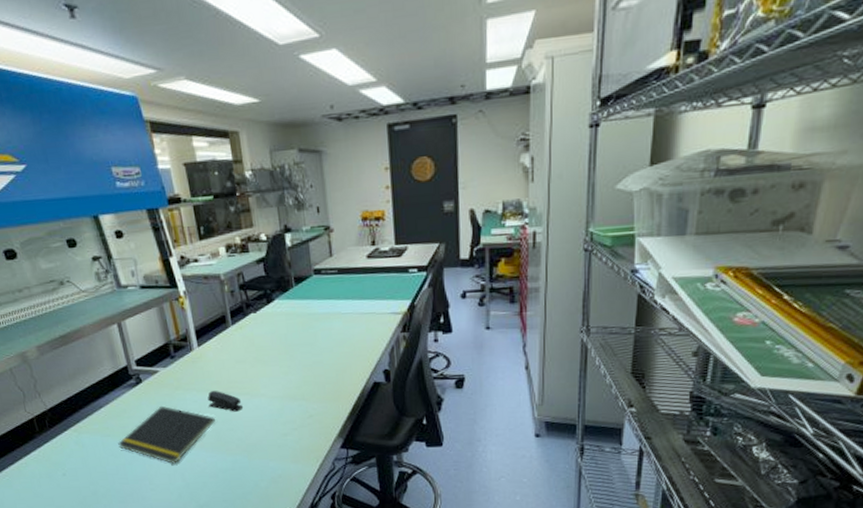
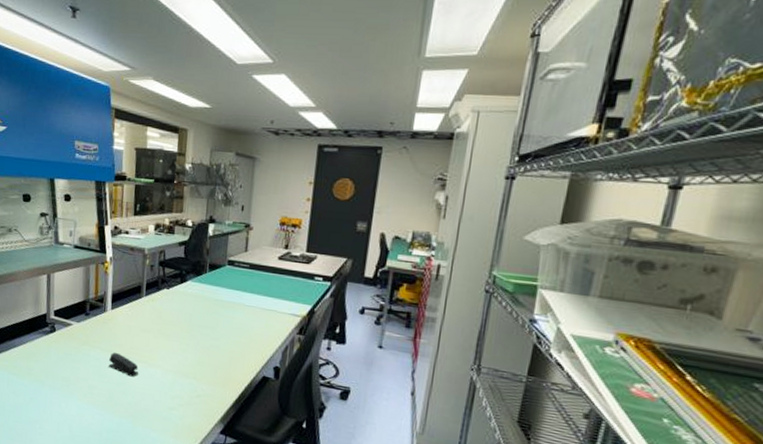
notepad: present [118,405,215,464] -> none [21,356,111,414]

